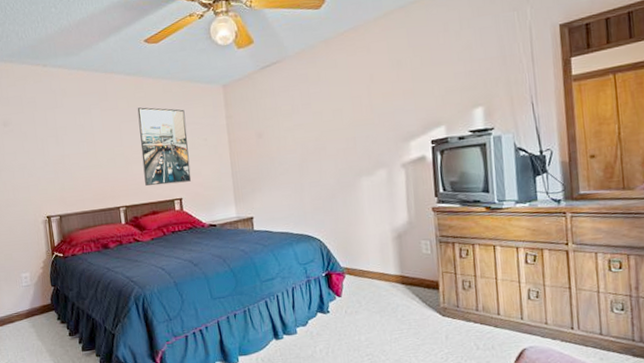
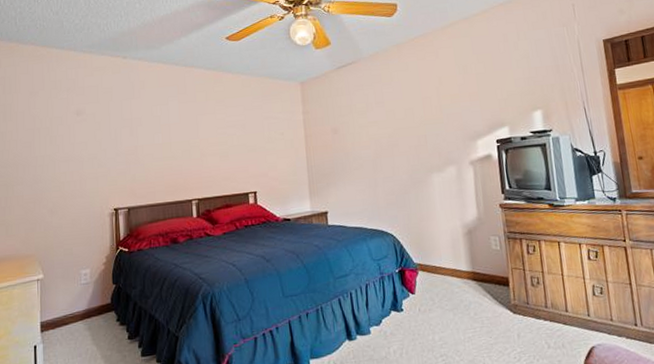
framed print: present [137,107,192,186] -> none [215,101,267,179]

